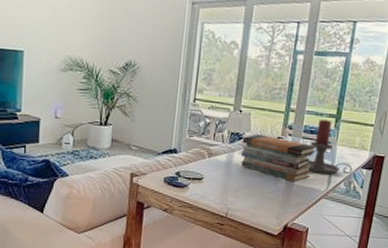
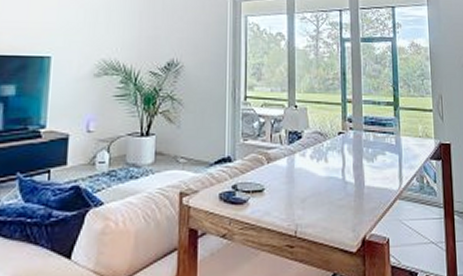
book stack: present [240,134,316,183] -> none [302,131,380,184]
candle holder: present [306,119,353,175] -> none [372,108,422,171]

